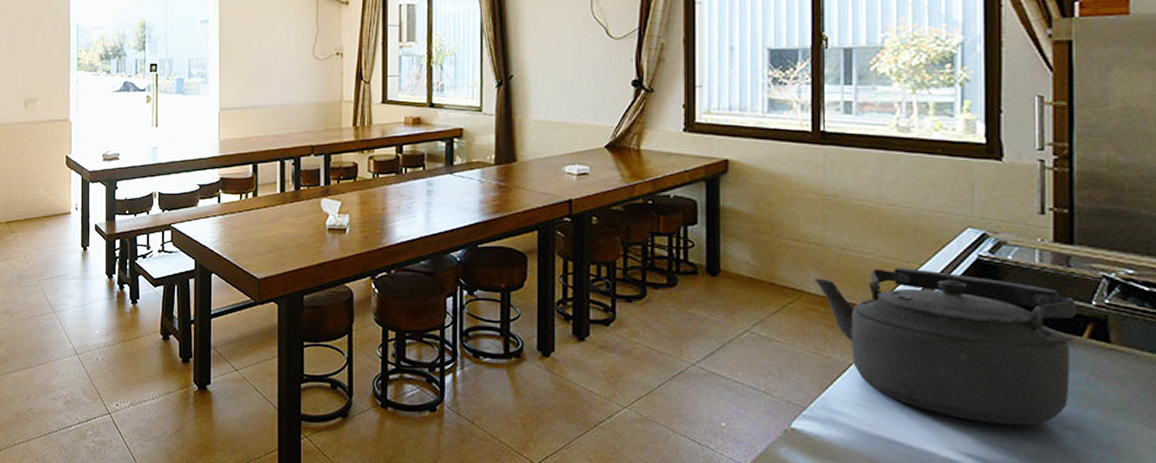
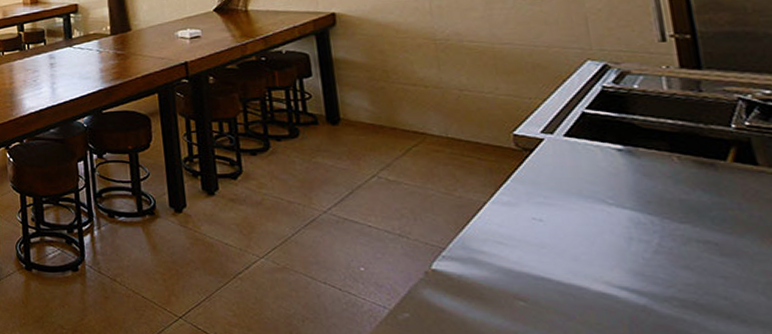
kettle: present [815,267,1076,426] -> none [436,103,722,255]

